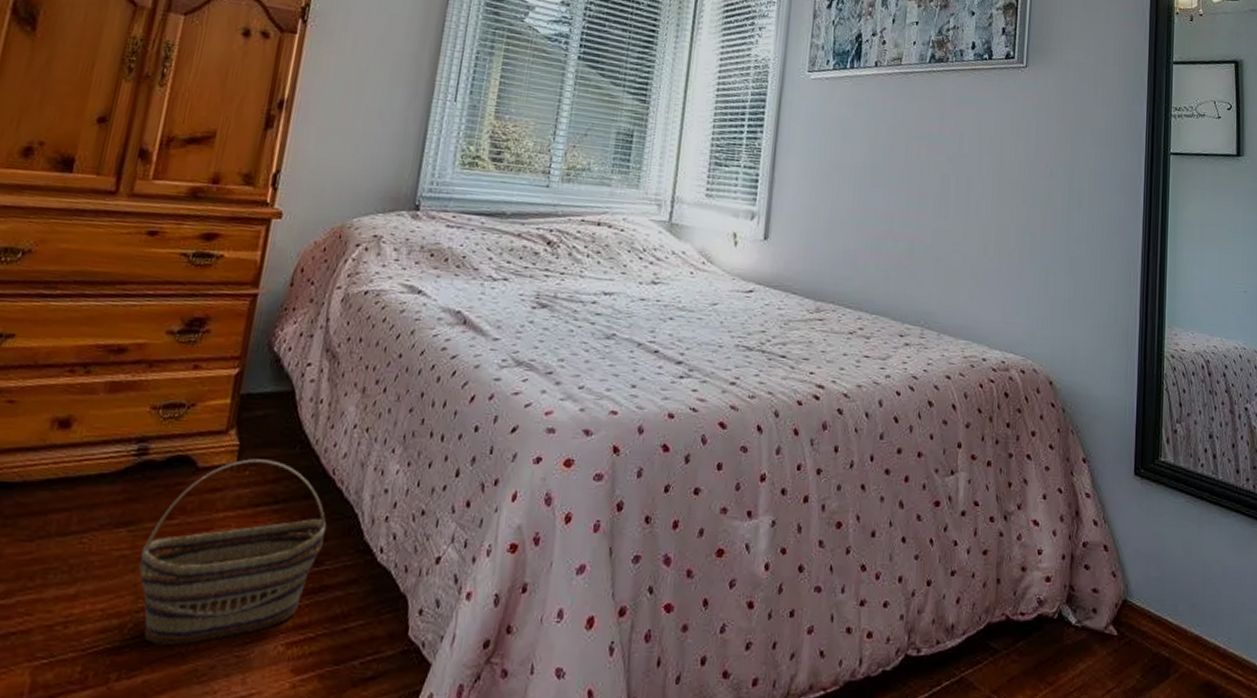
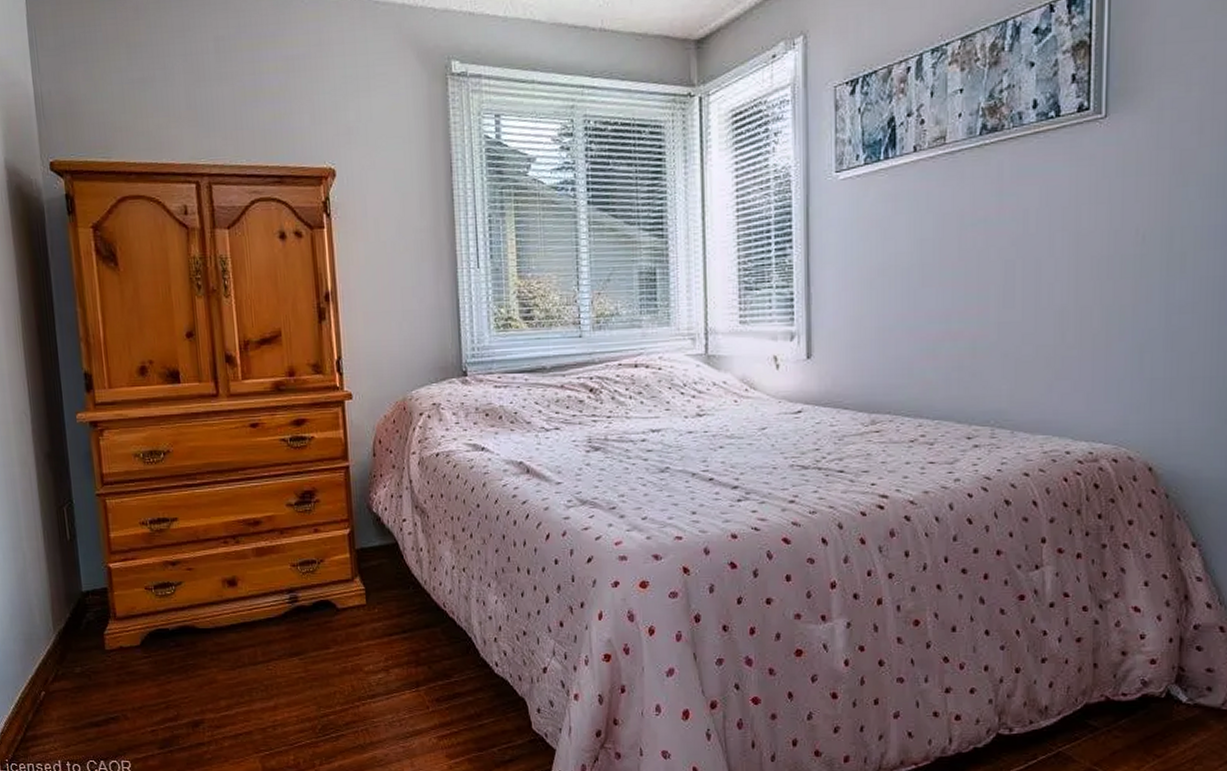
basket: present [138,458,326,645] -> none [313,599,448,740]

